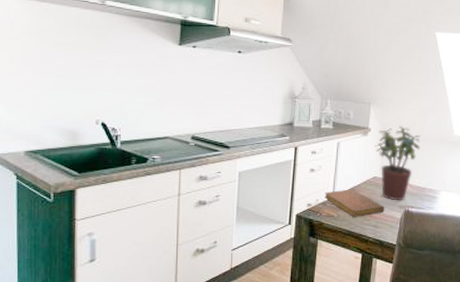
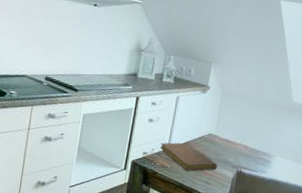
potted plant: present [375,125,421,201] -> none [212,86,259,161]

